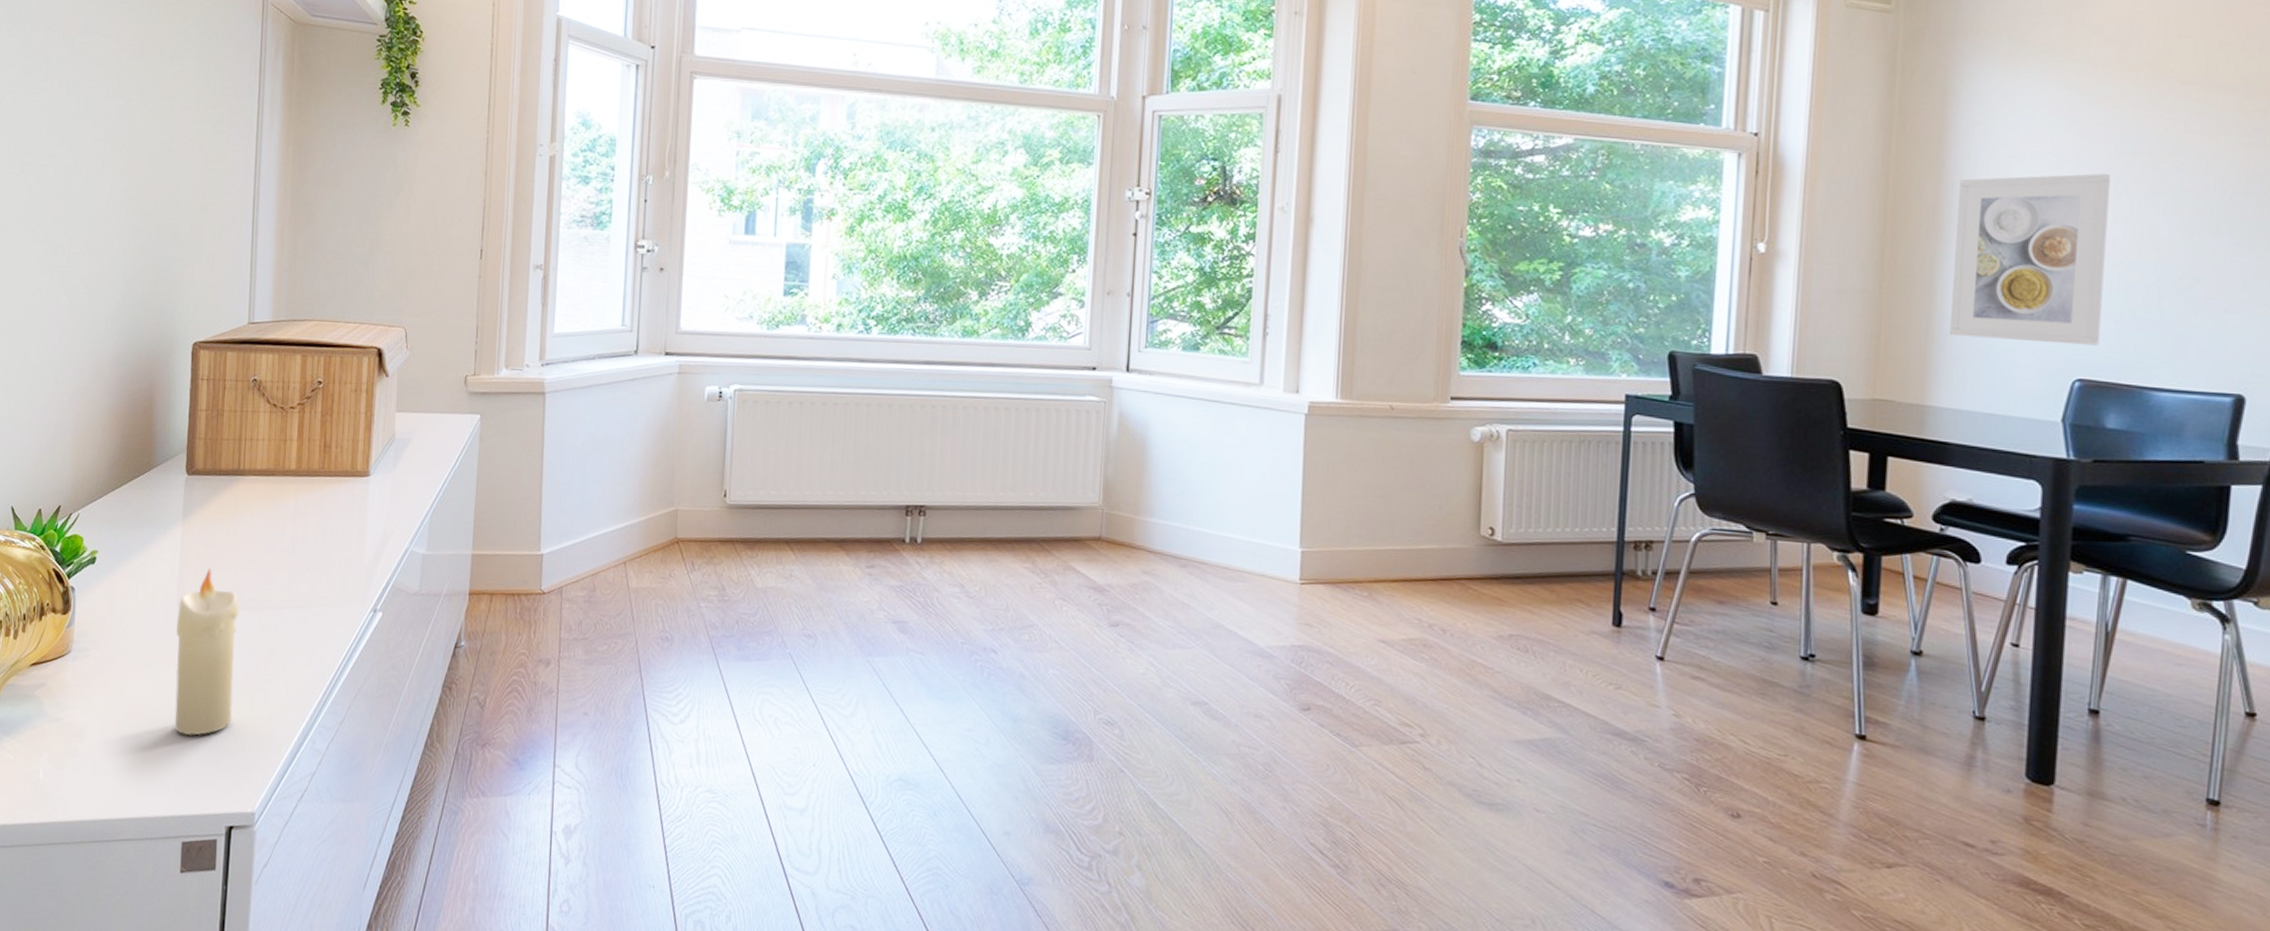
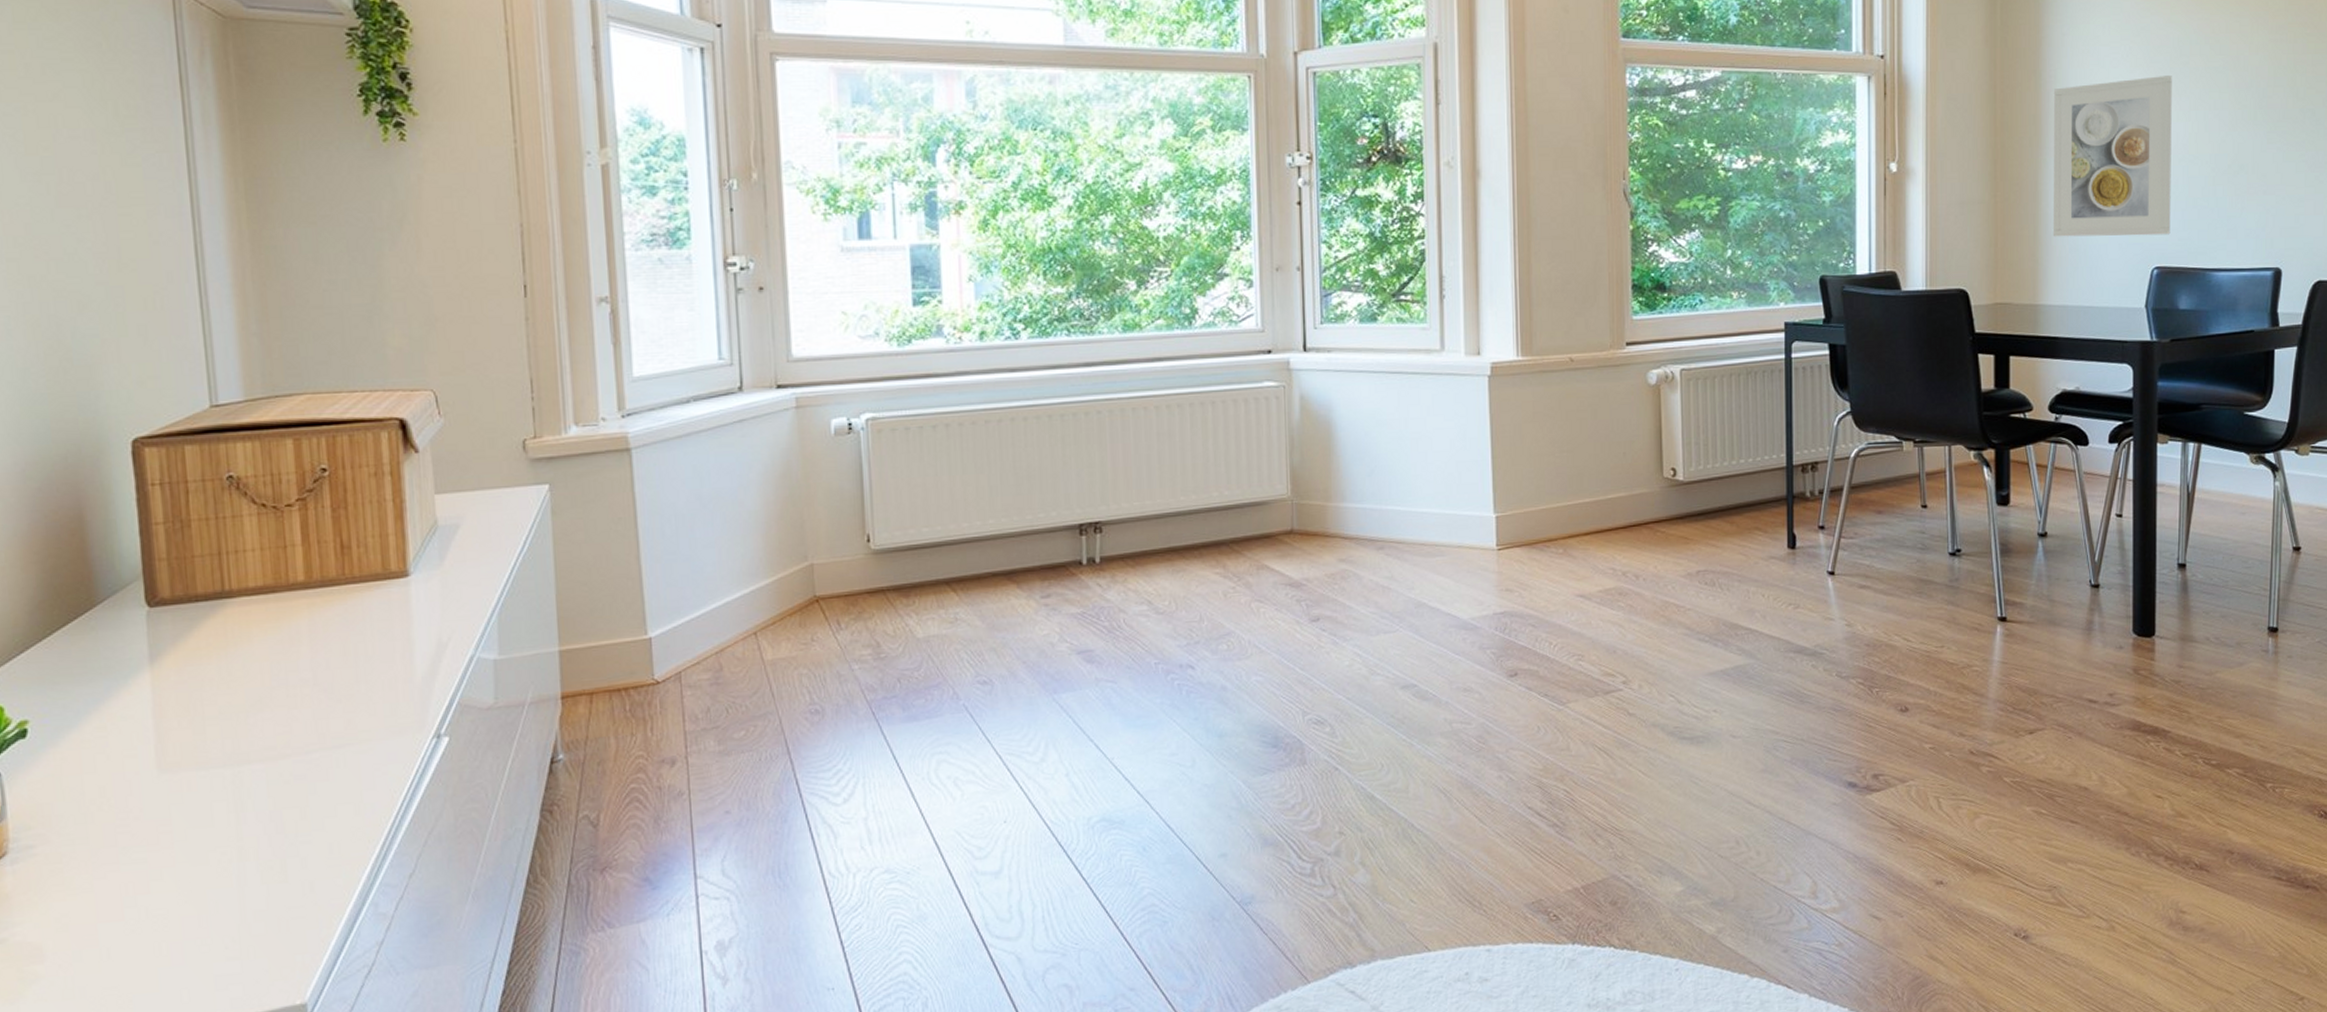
candle: present [174,567,239,736] -> none [159,718,259,929]

